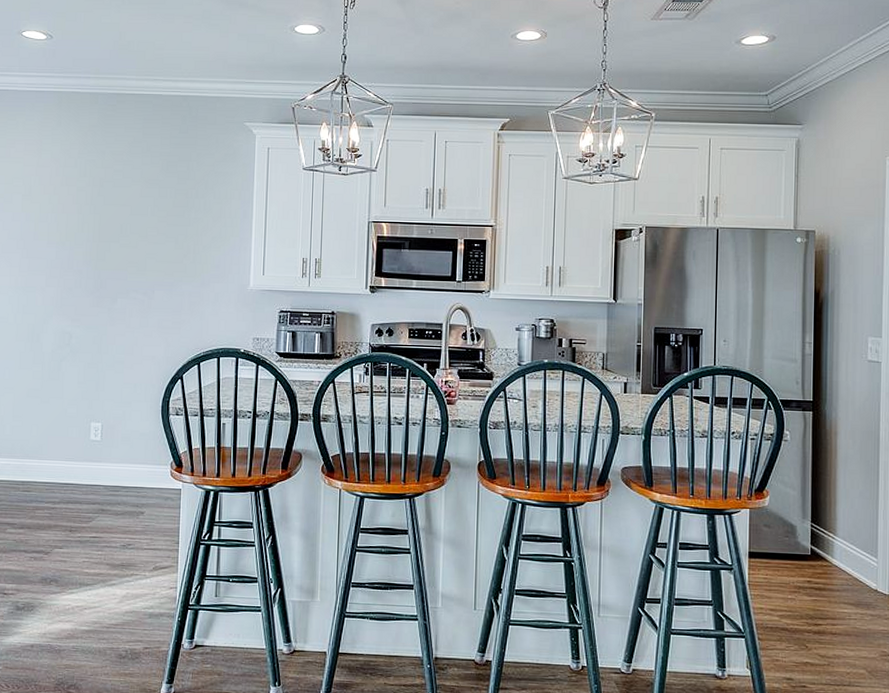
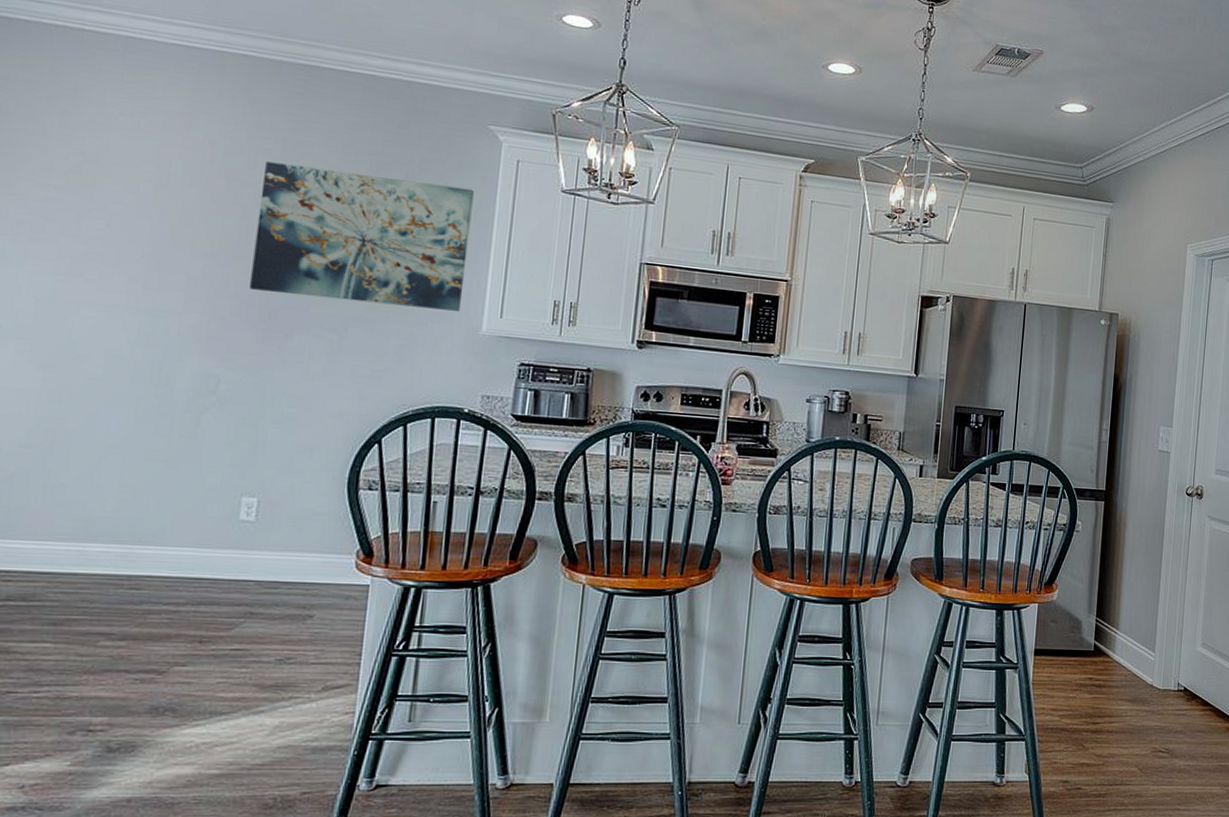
wall art: none [87,170,237,272] -> present [250,161,474,311]

